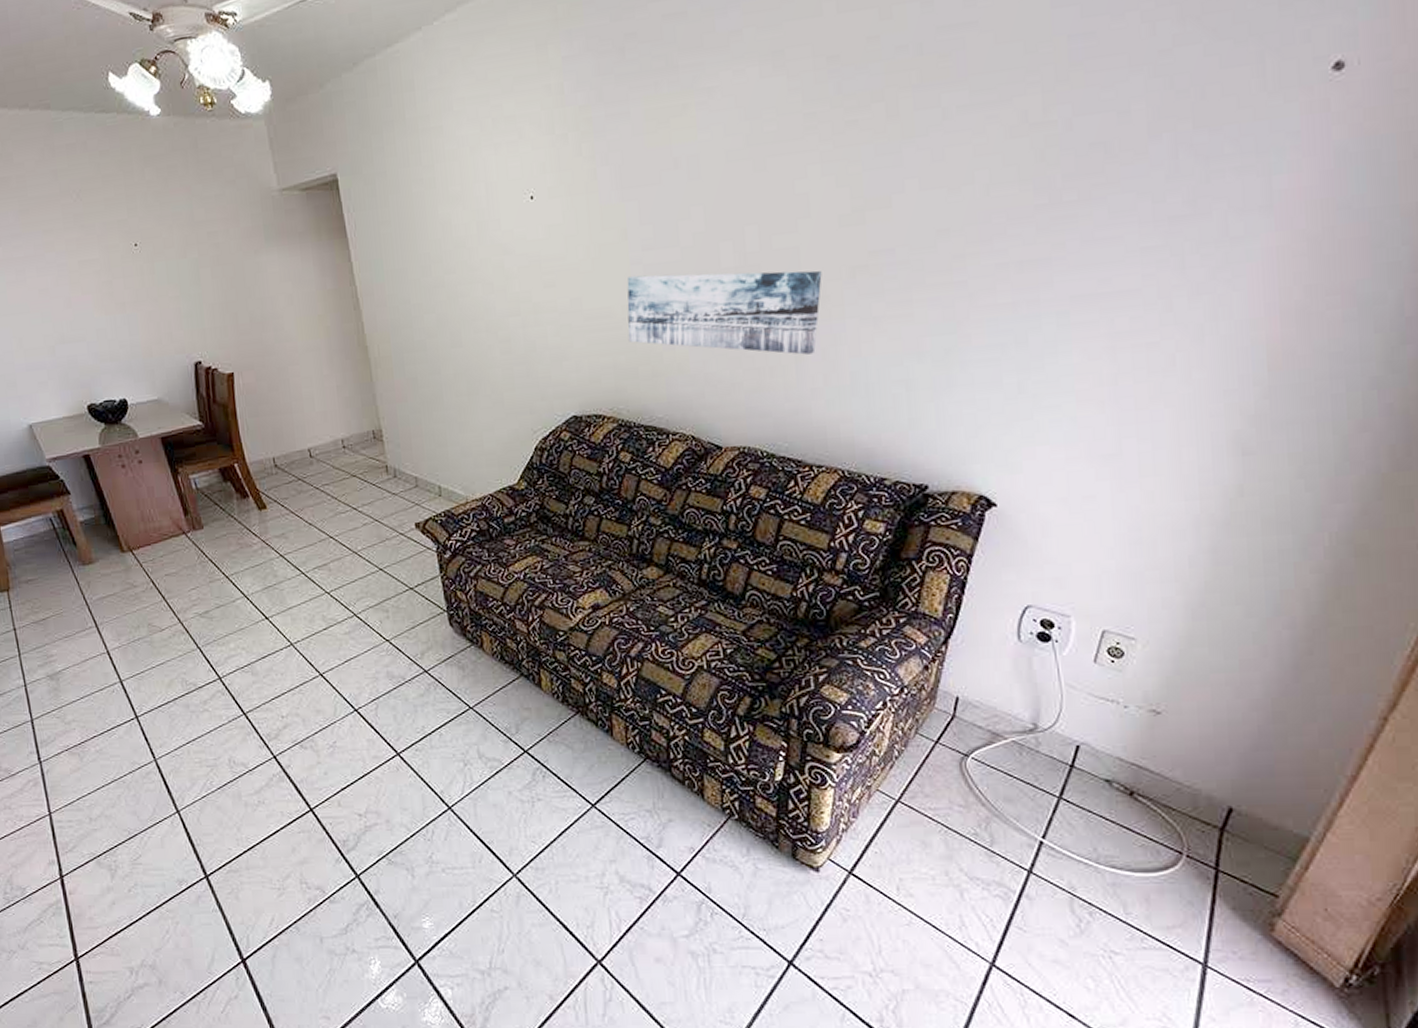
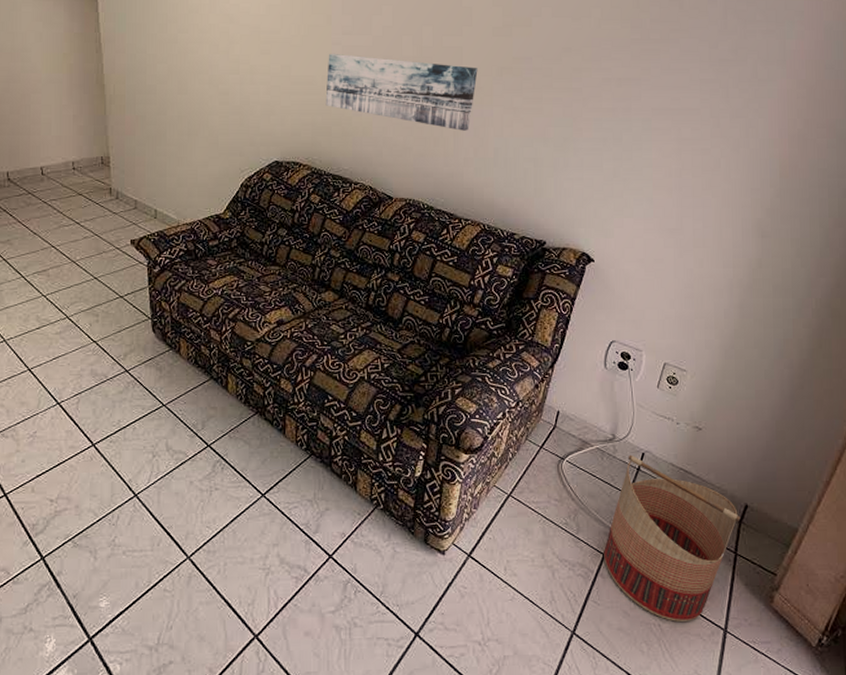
basket: none [1028,748,1222,953] -> present [604,454,741,622]

